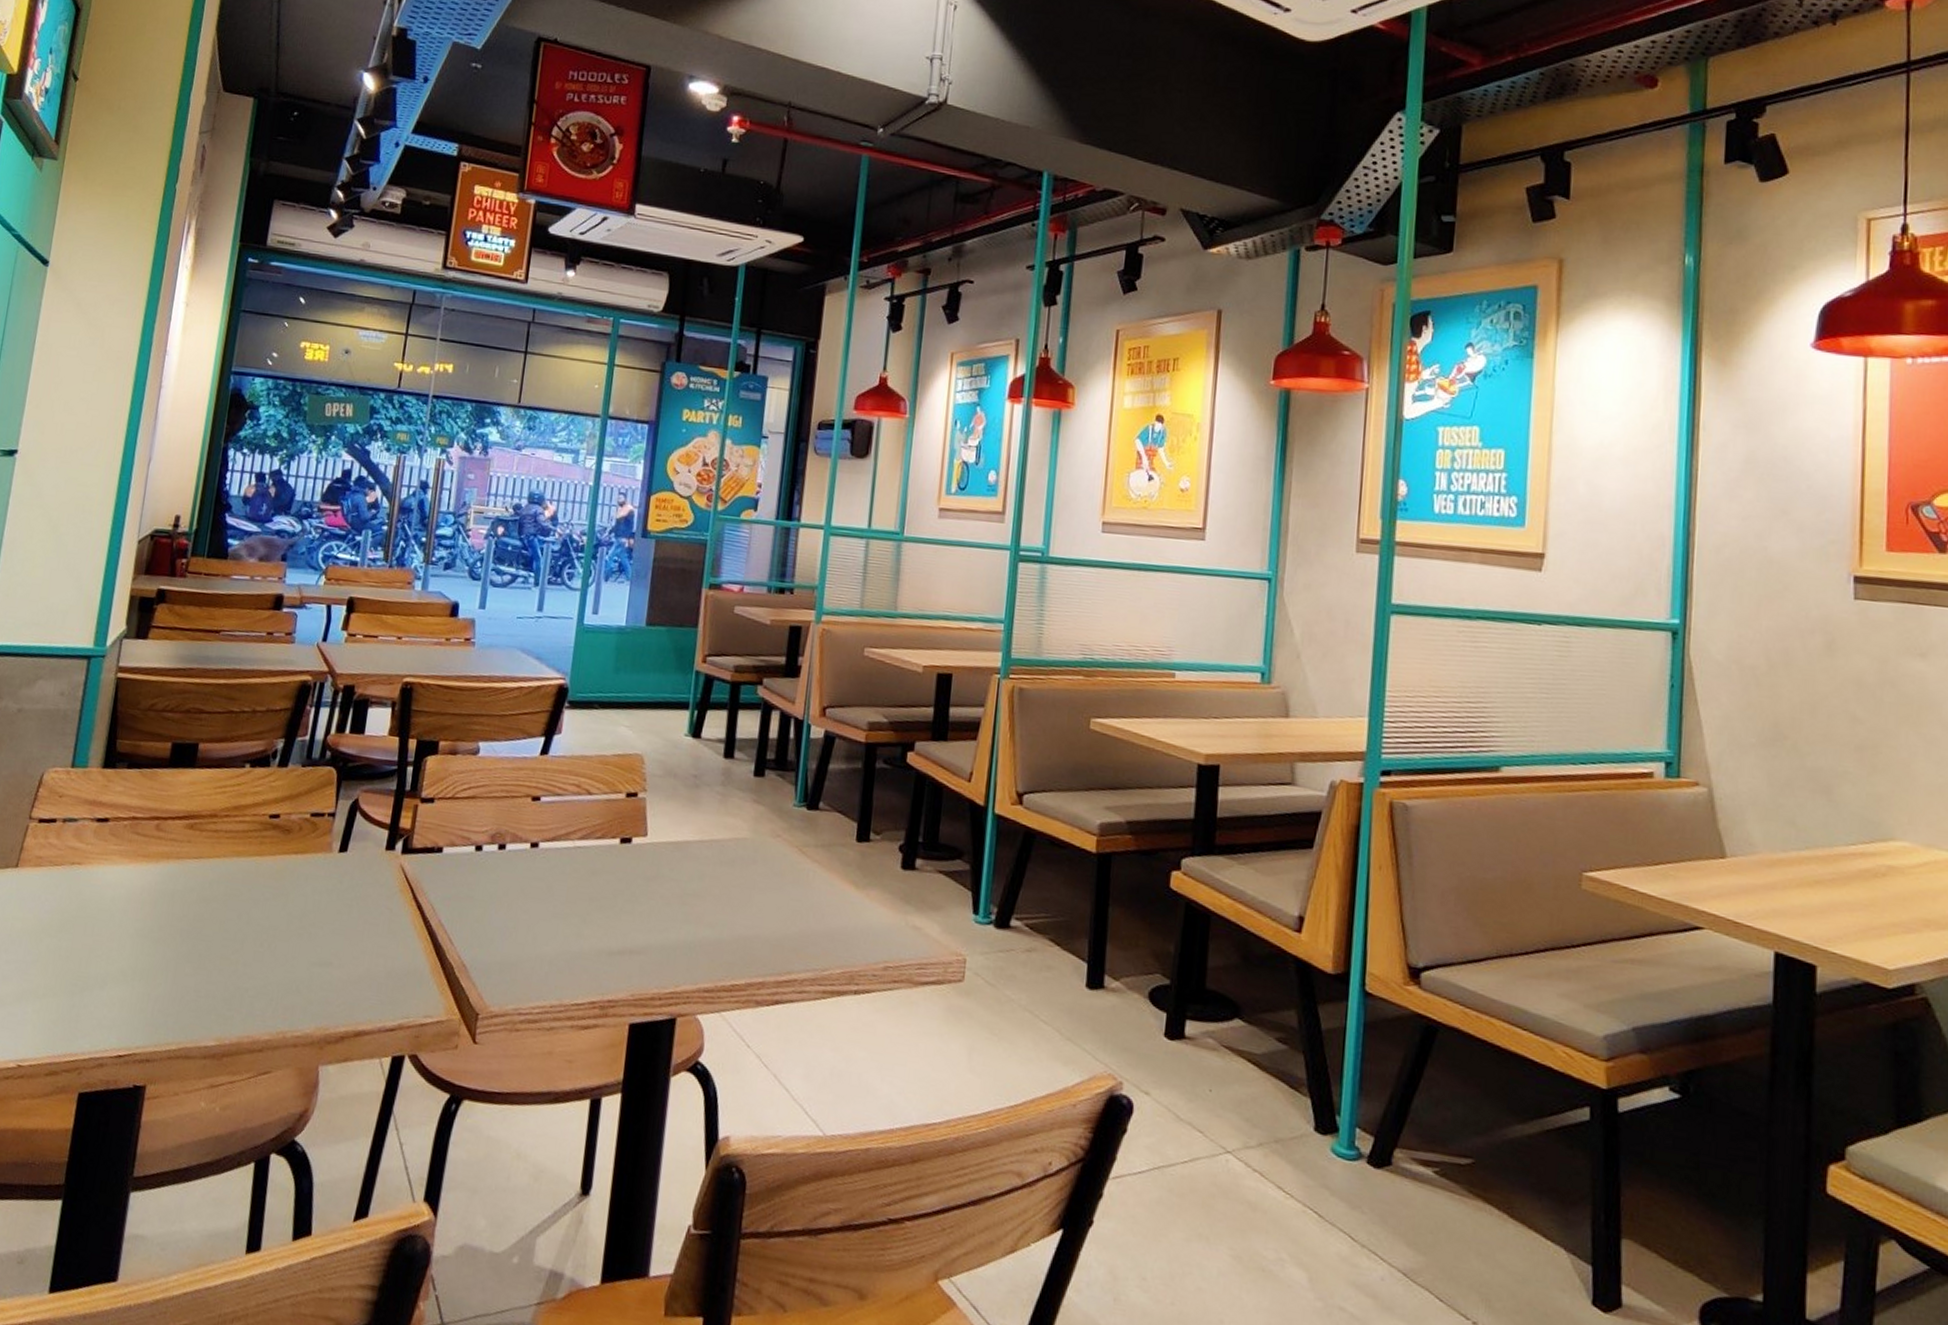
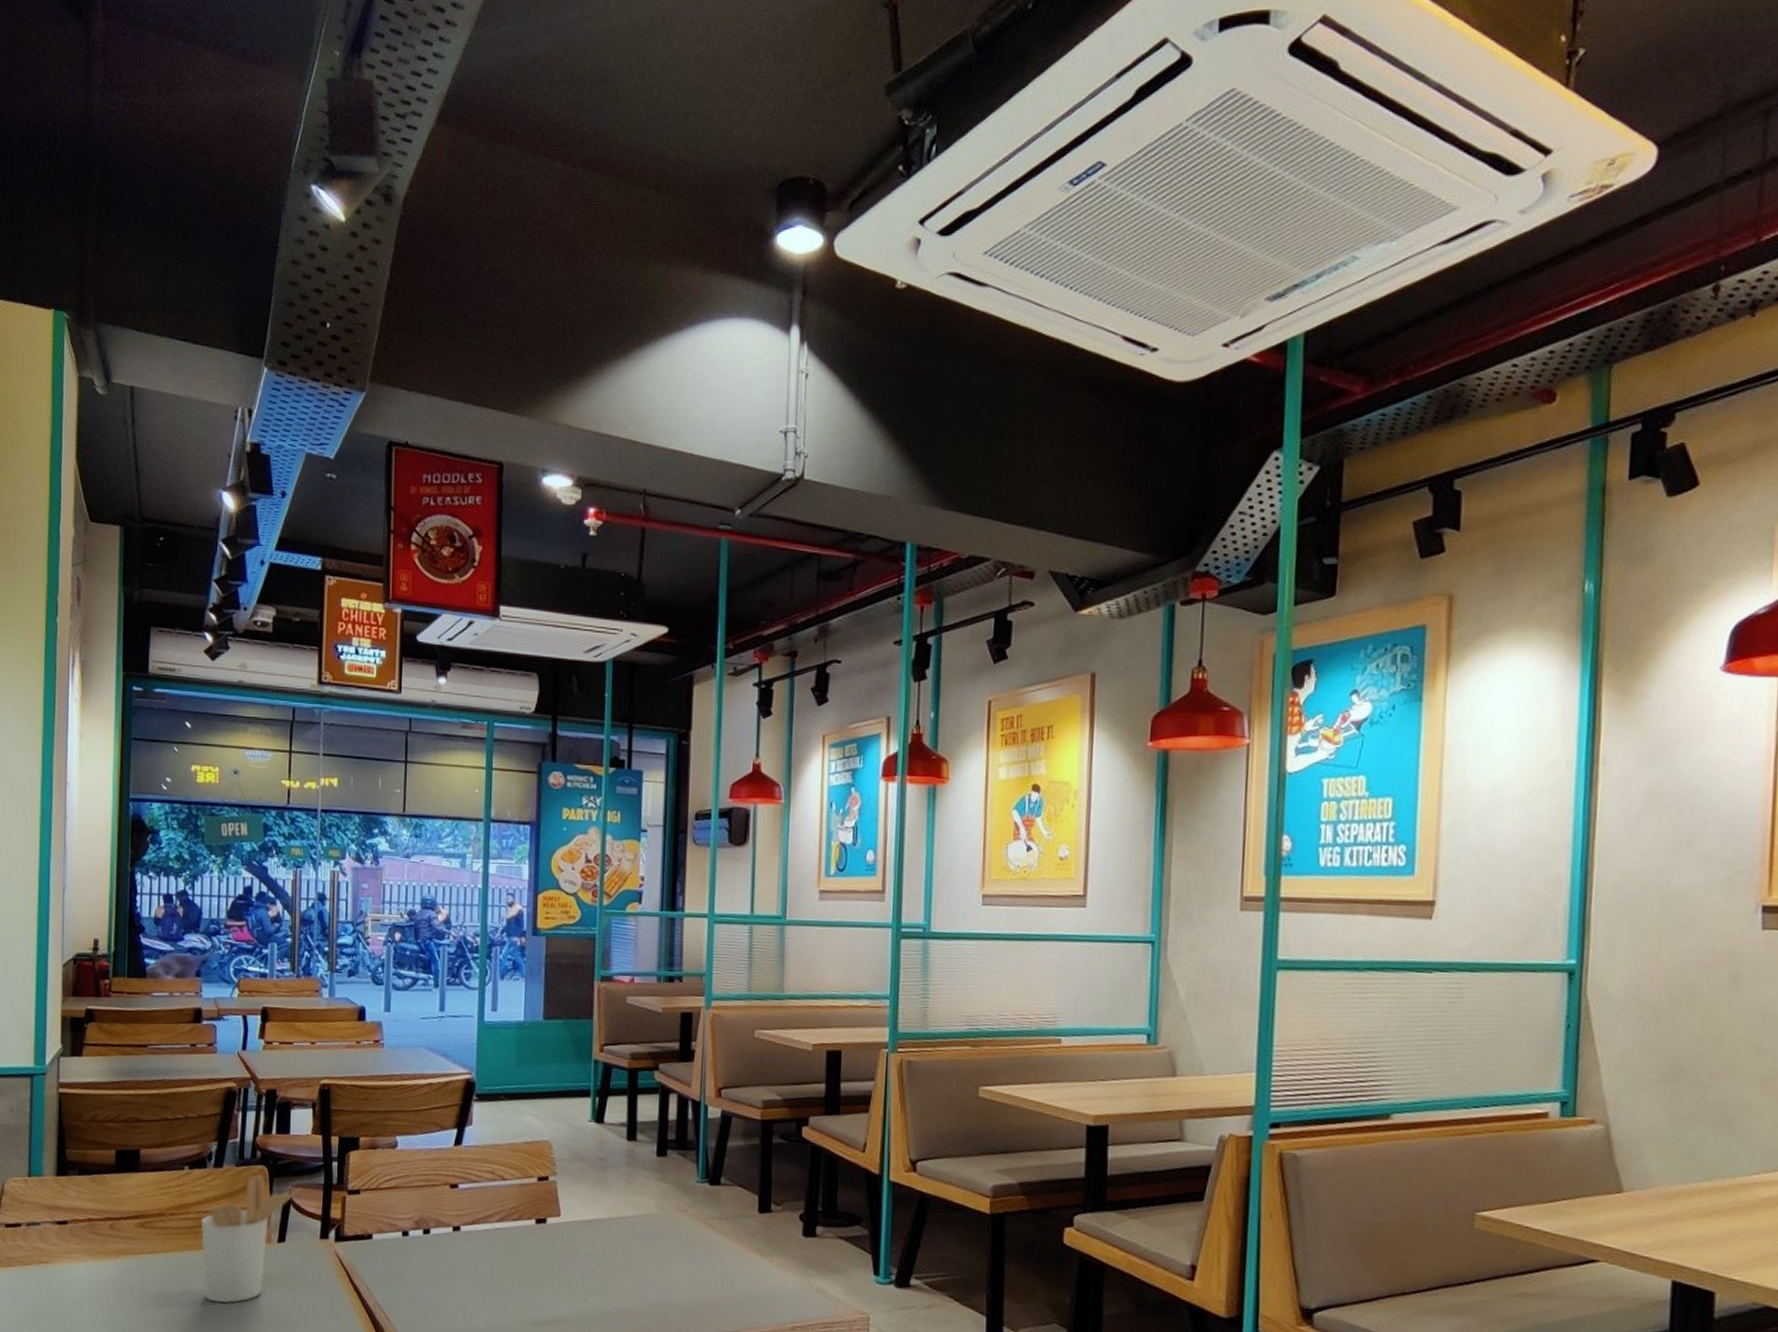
utensil holder: none [251,776,371,917] -> present [201,1174,301,1303]

